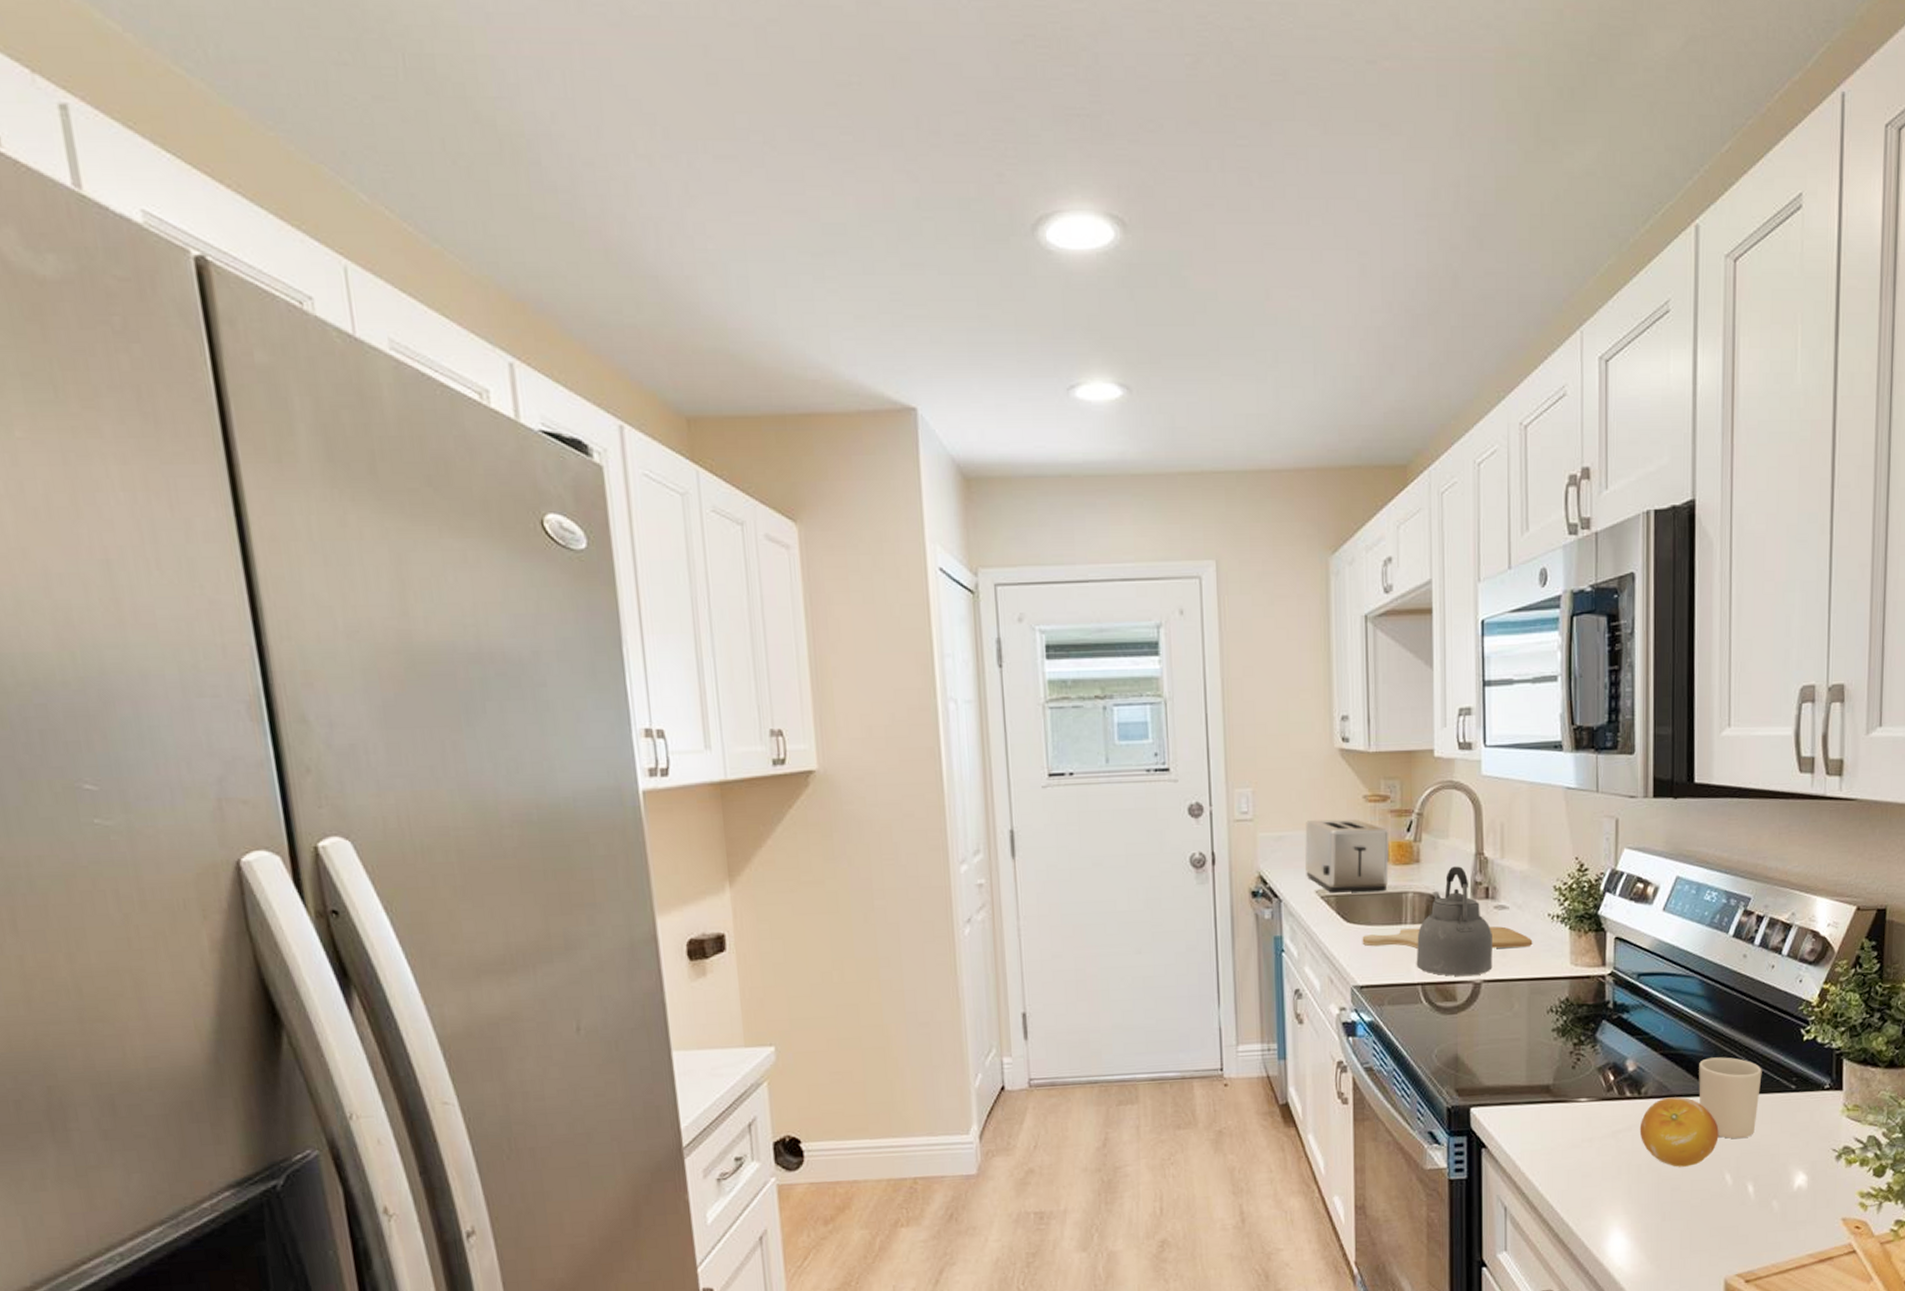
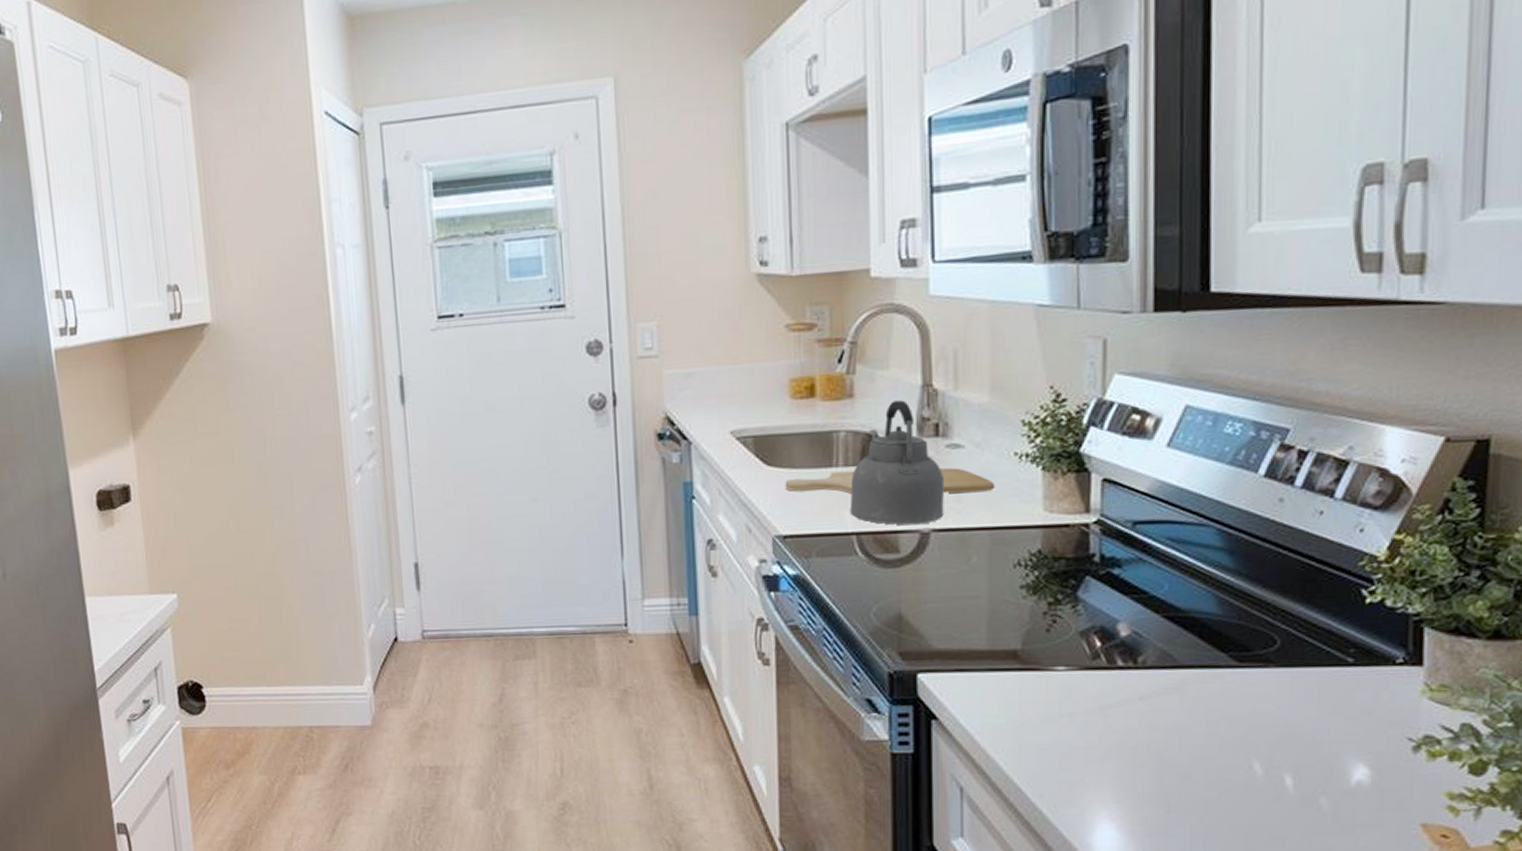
toaster: present [1305,819,1390,893] -> none [717,351,817,434]
fruit: present [1639,1097,1719,1167] -> none [1135,668,1244,751]
mug: present [1699,1057,1762,1139] -> none [1216,622,1306,721]

